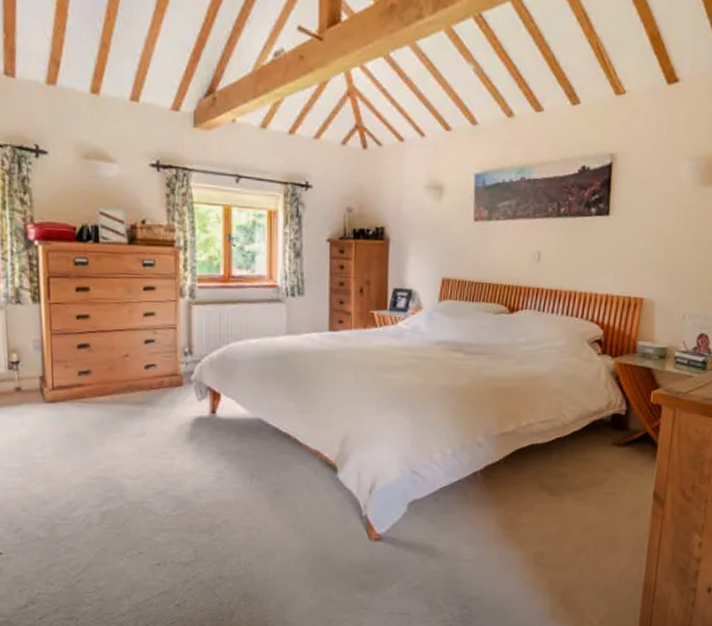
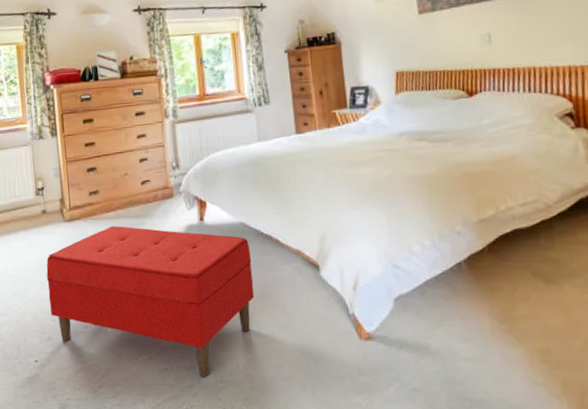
bench: none [18,412,266,573] -> present [46,226,255,377]

